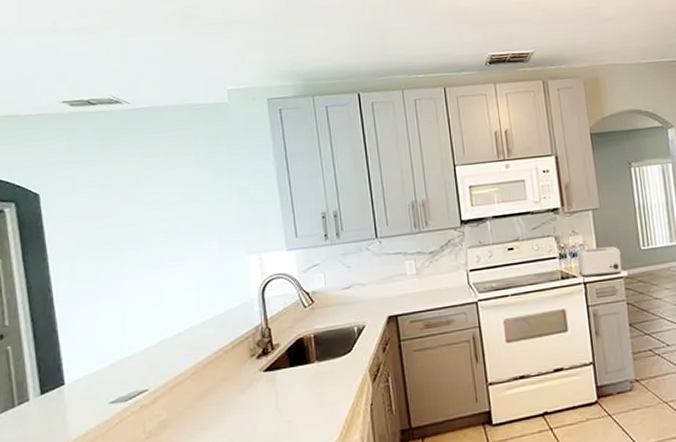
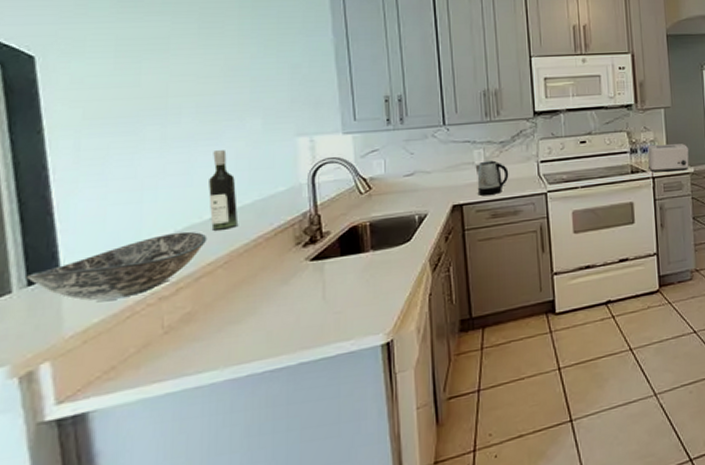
bowl: none [39,345,177,409] -> present [26,231,207,302]
bottle: none [177,270,202,345] -> present [208,150,239,232]
kettle: none [407,271,440,306] -> present [475,160,509,195]

